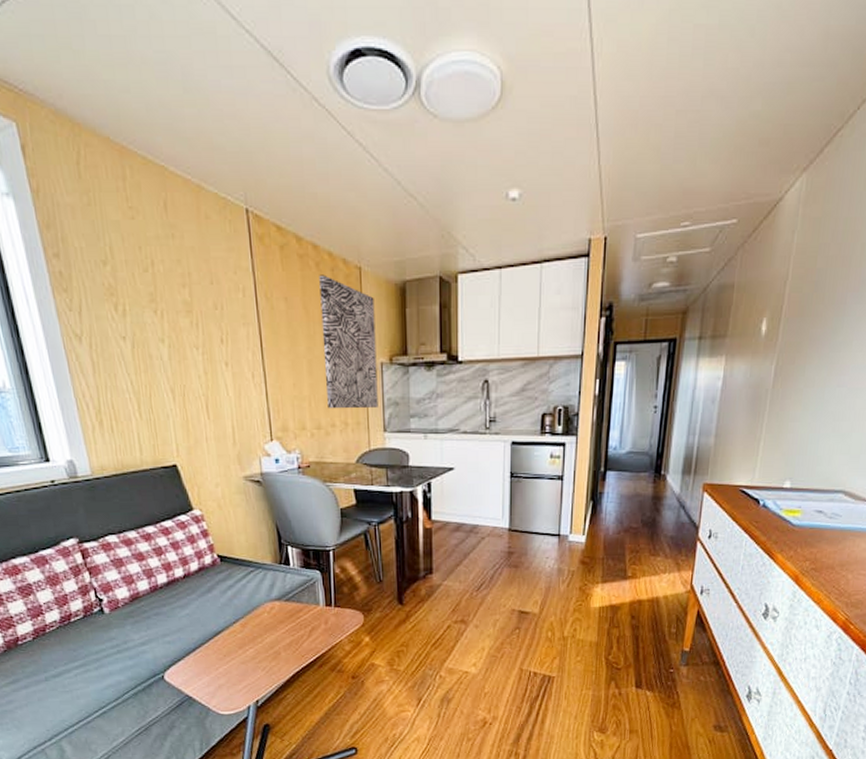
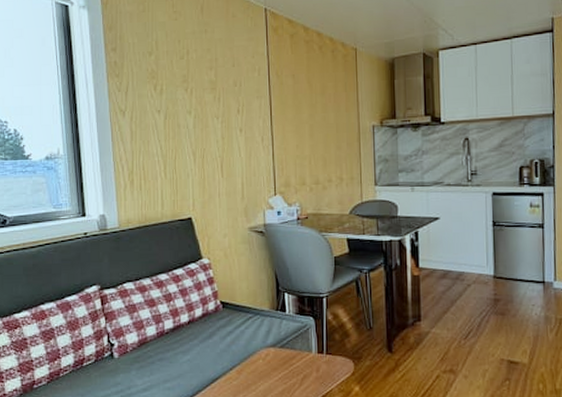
wall art: present [319,274,378,409] -> none [322,55,370,167]

